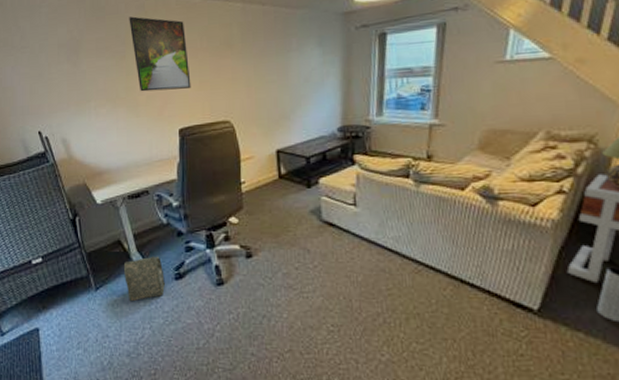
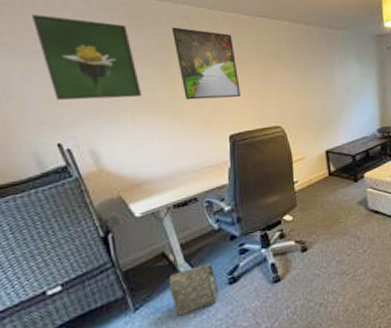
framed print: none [19,11,103,92] -> present [31,14,142,100]

